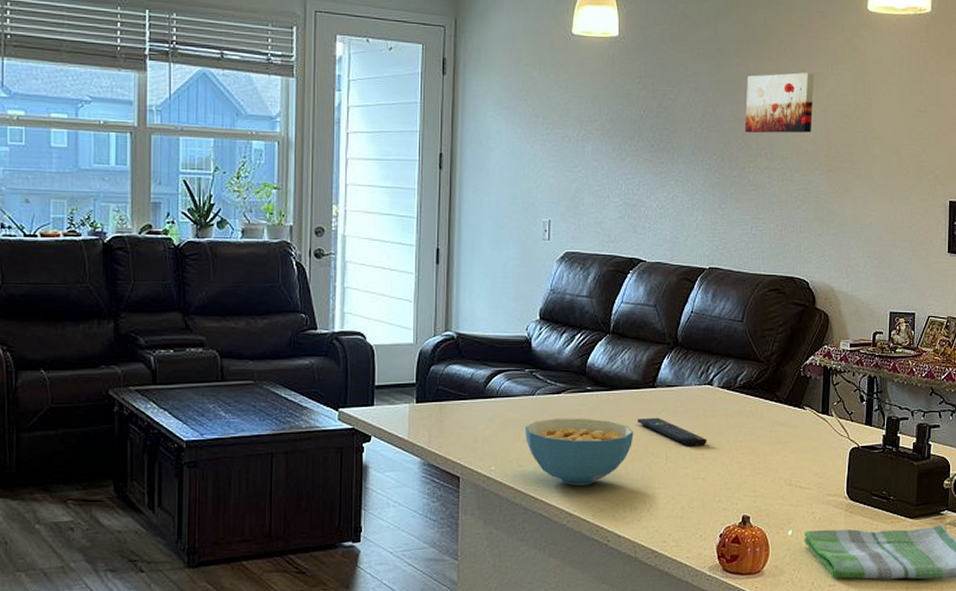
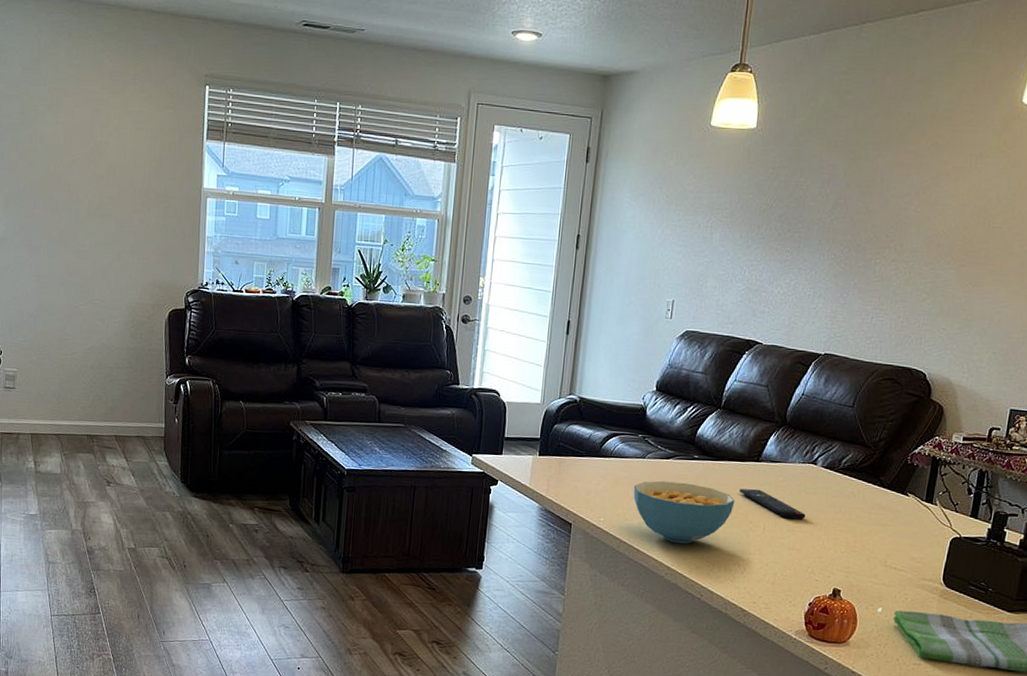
wall art: present [745,72,815,133] -> none [876,166,957,227]

